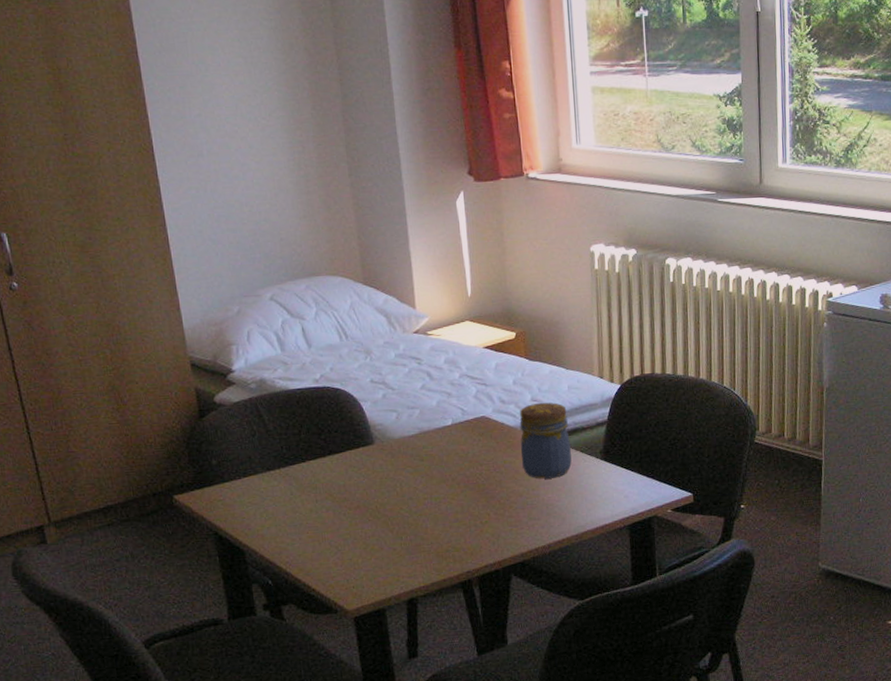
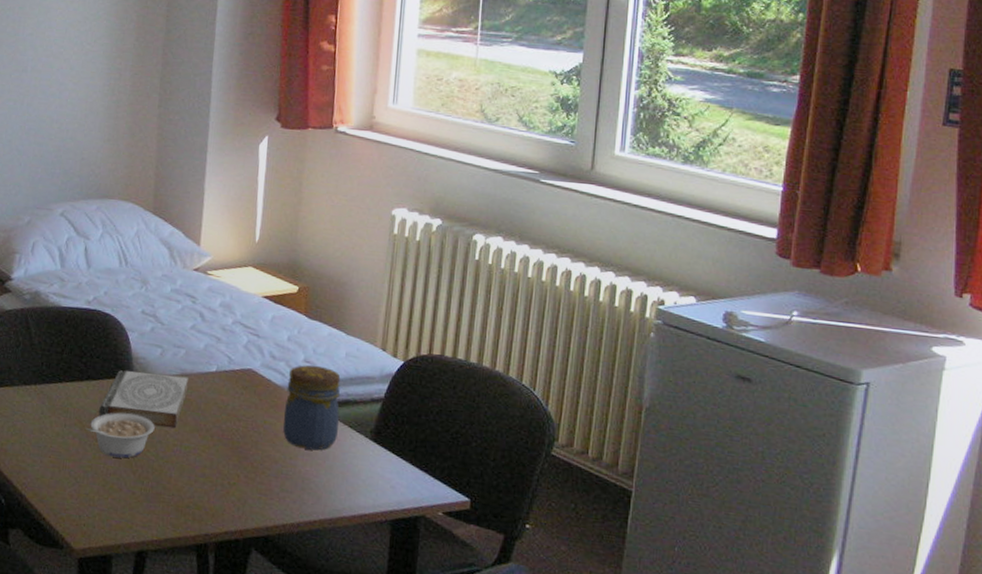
legume: none [336,478,404,521] -> present [84,412,155,459]
book: none [346,434,429,487] -> present [98,370,190,427]

